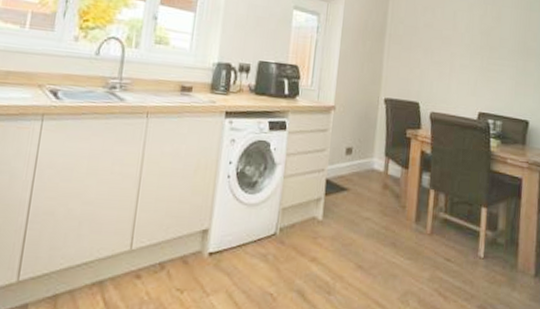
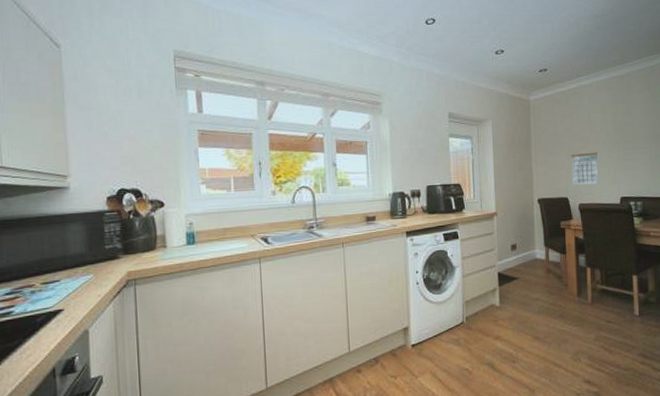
calendar: none [427,53,459,93] -> present [571,152,599,185]

